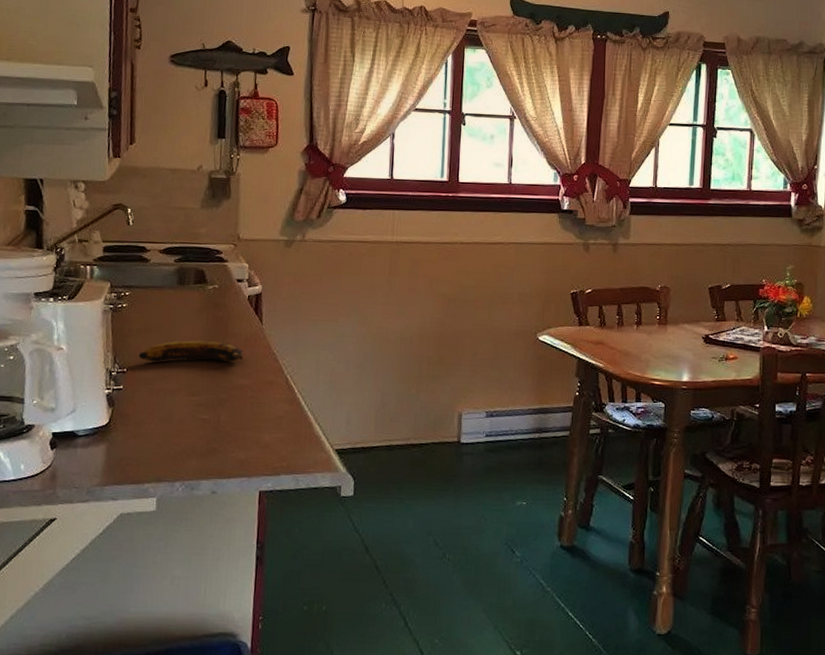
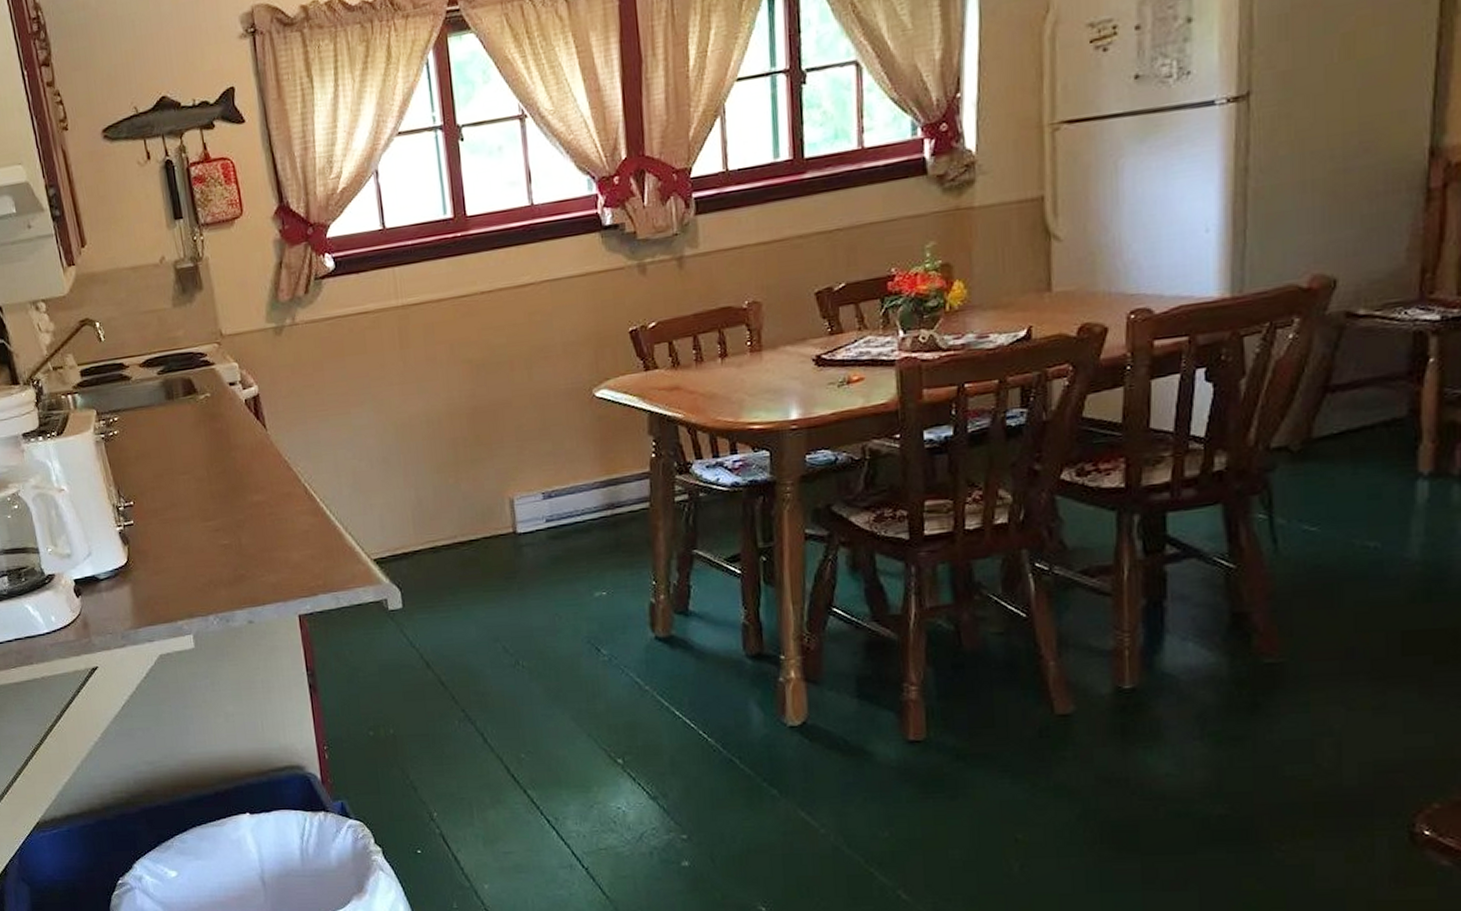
banana: present [139,340,243,362] -> none [142,456,253,491]

